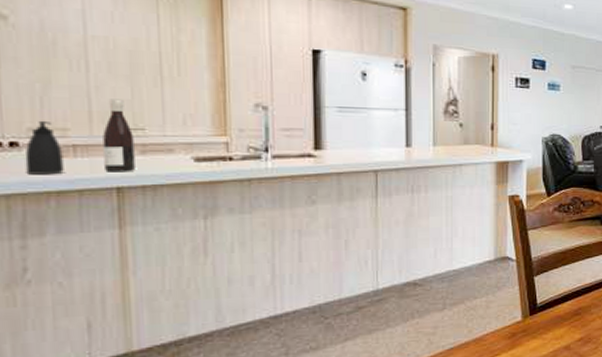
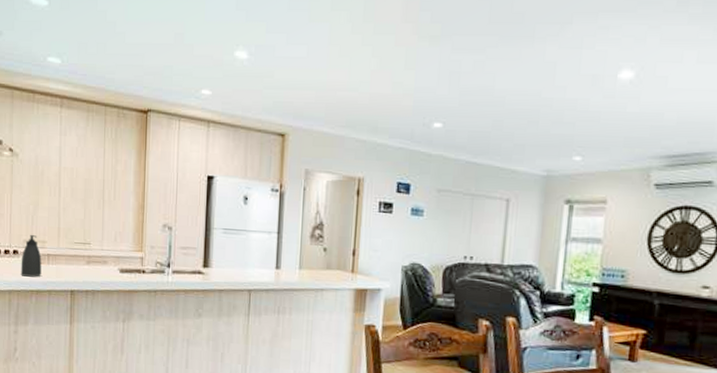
bottle: present [102,99,135,172] -> none [65,218,83,278]

